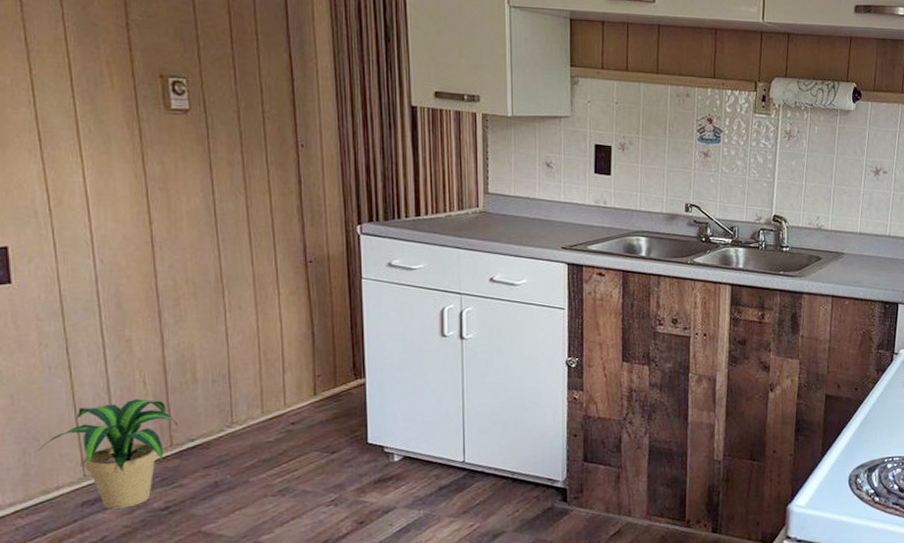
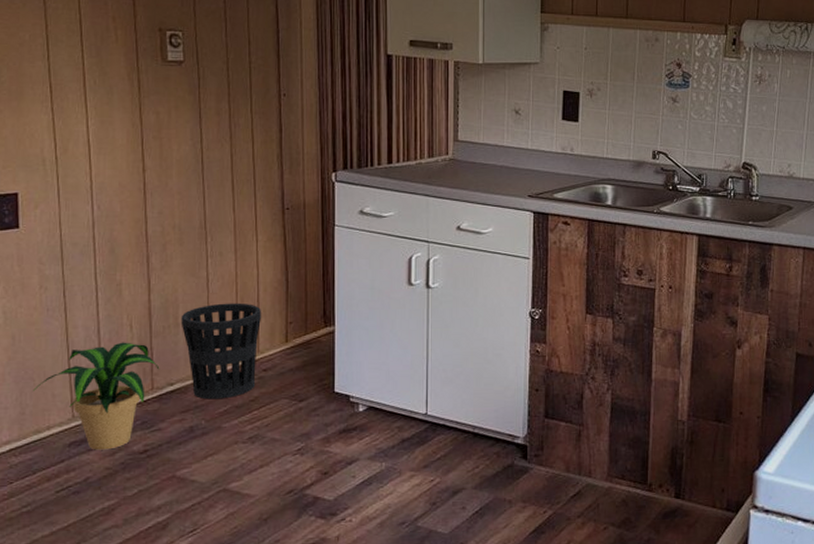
wastebasket: none [199,357,288,454] -> present [180,303,262,400]

